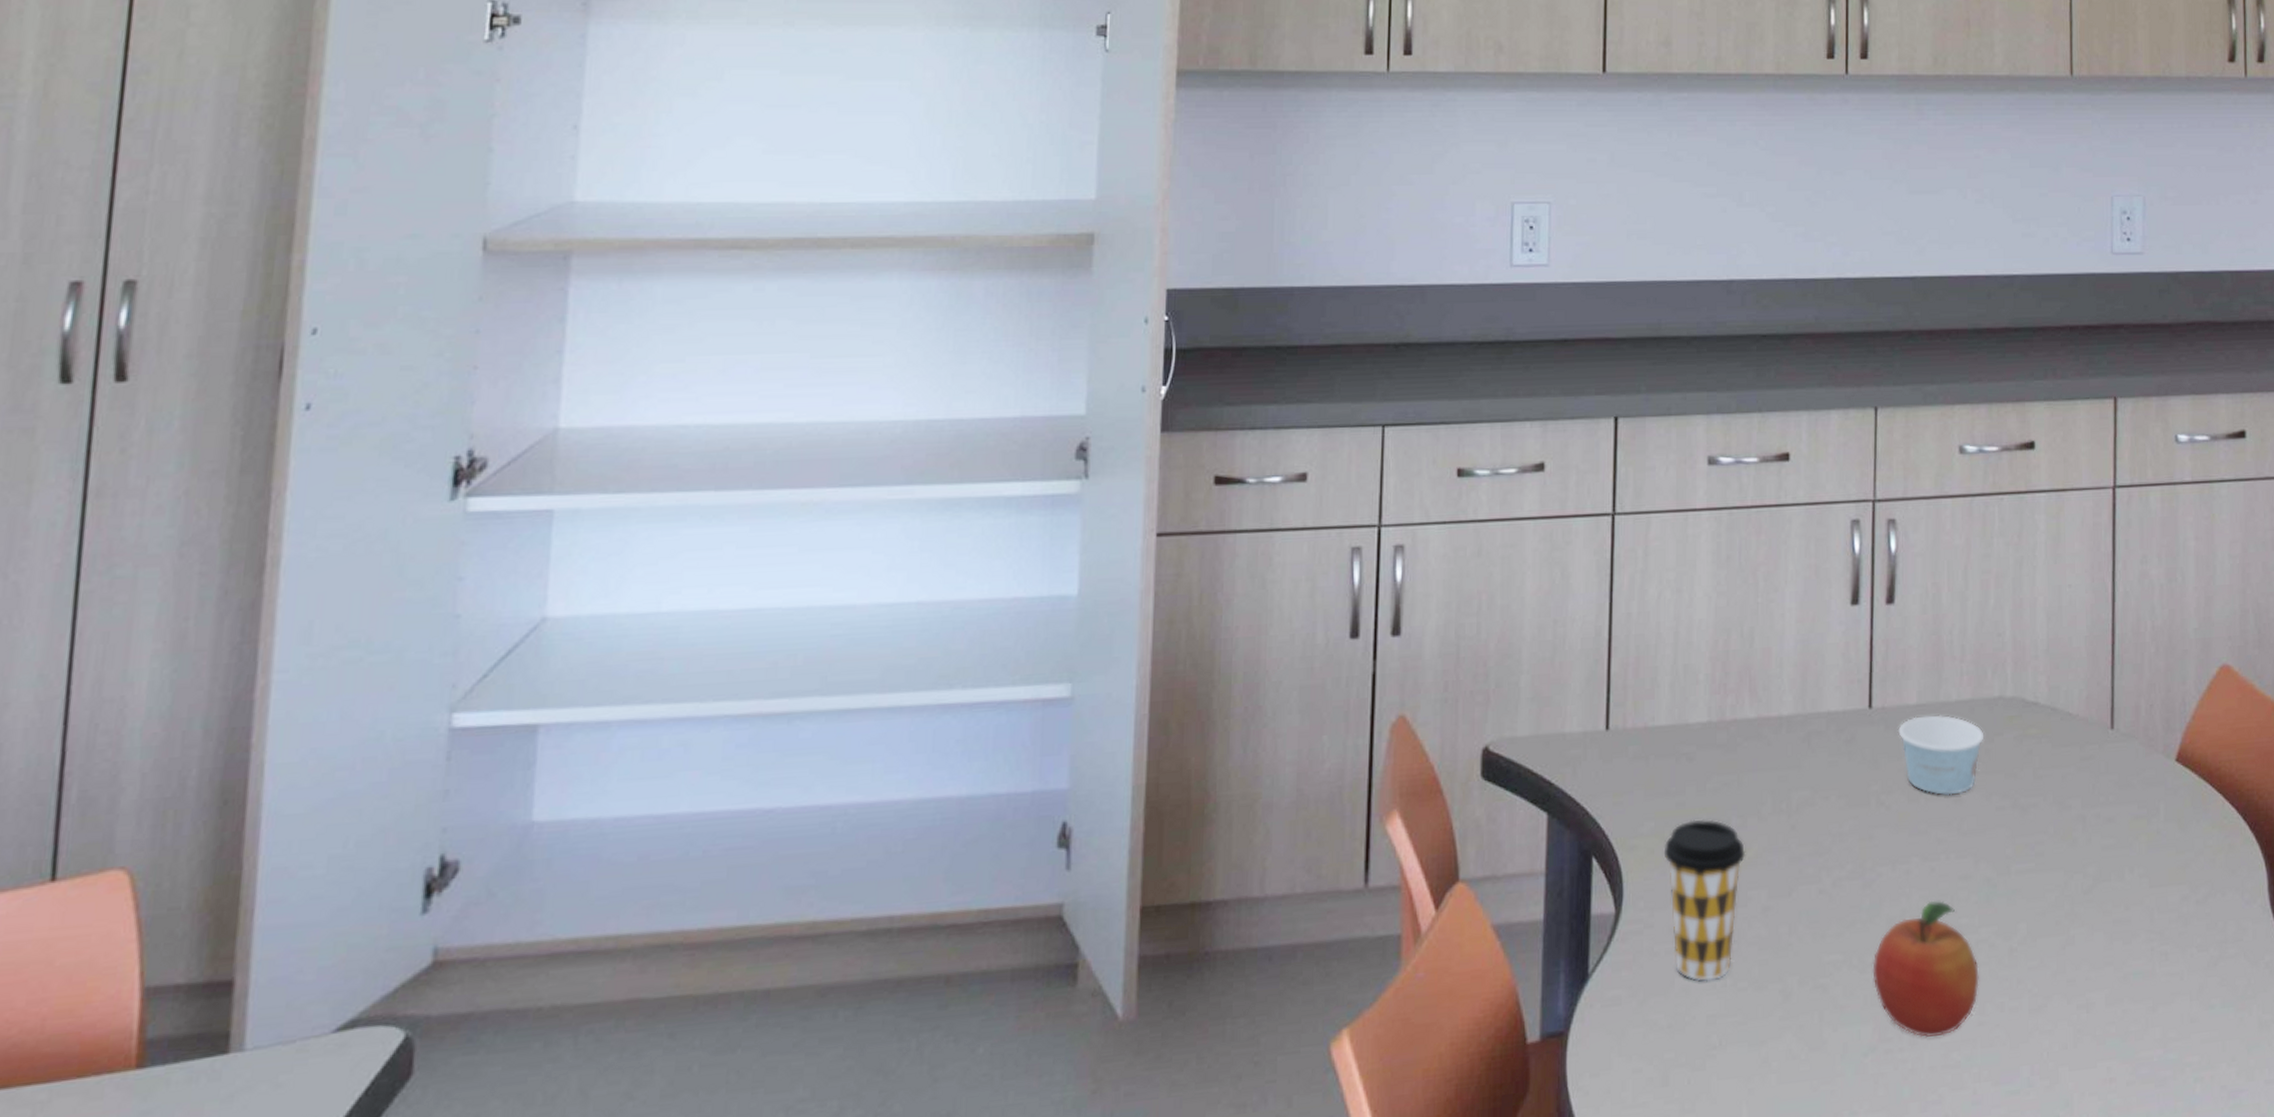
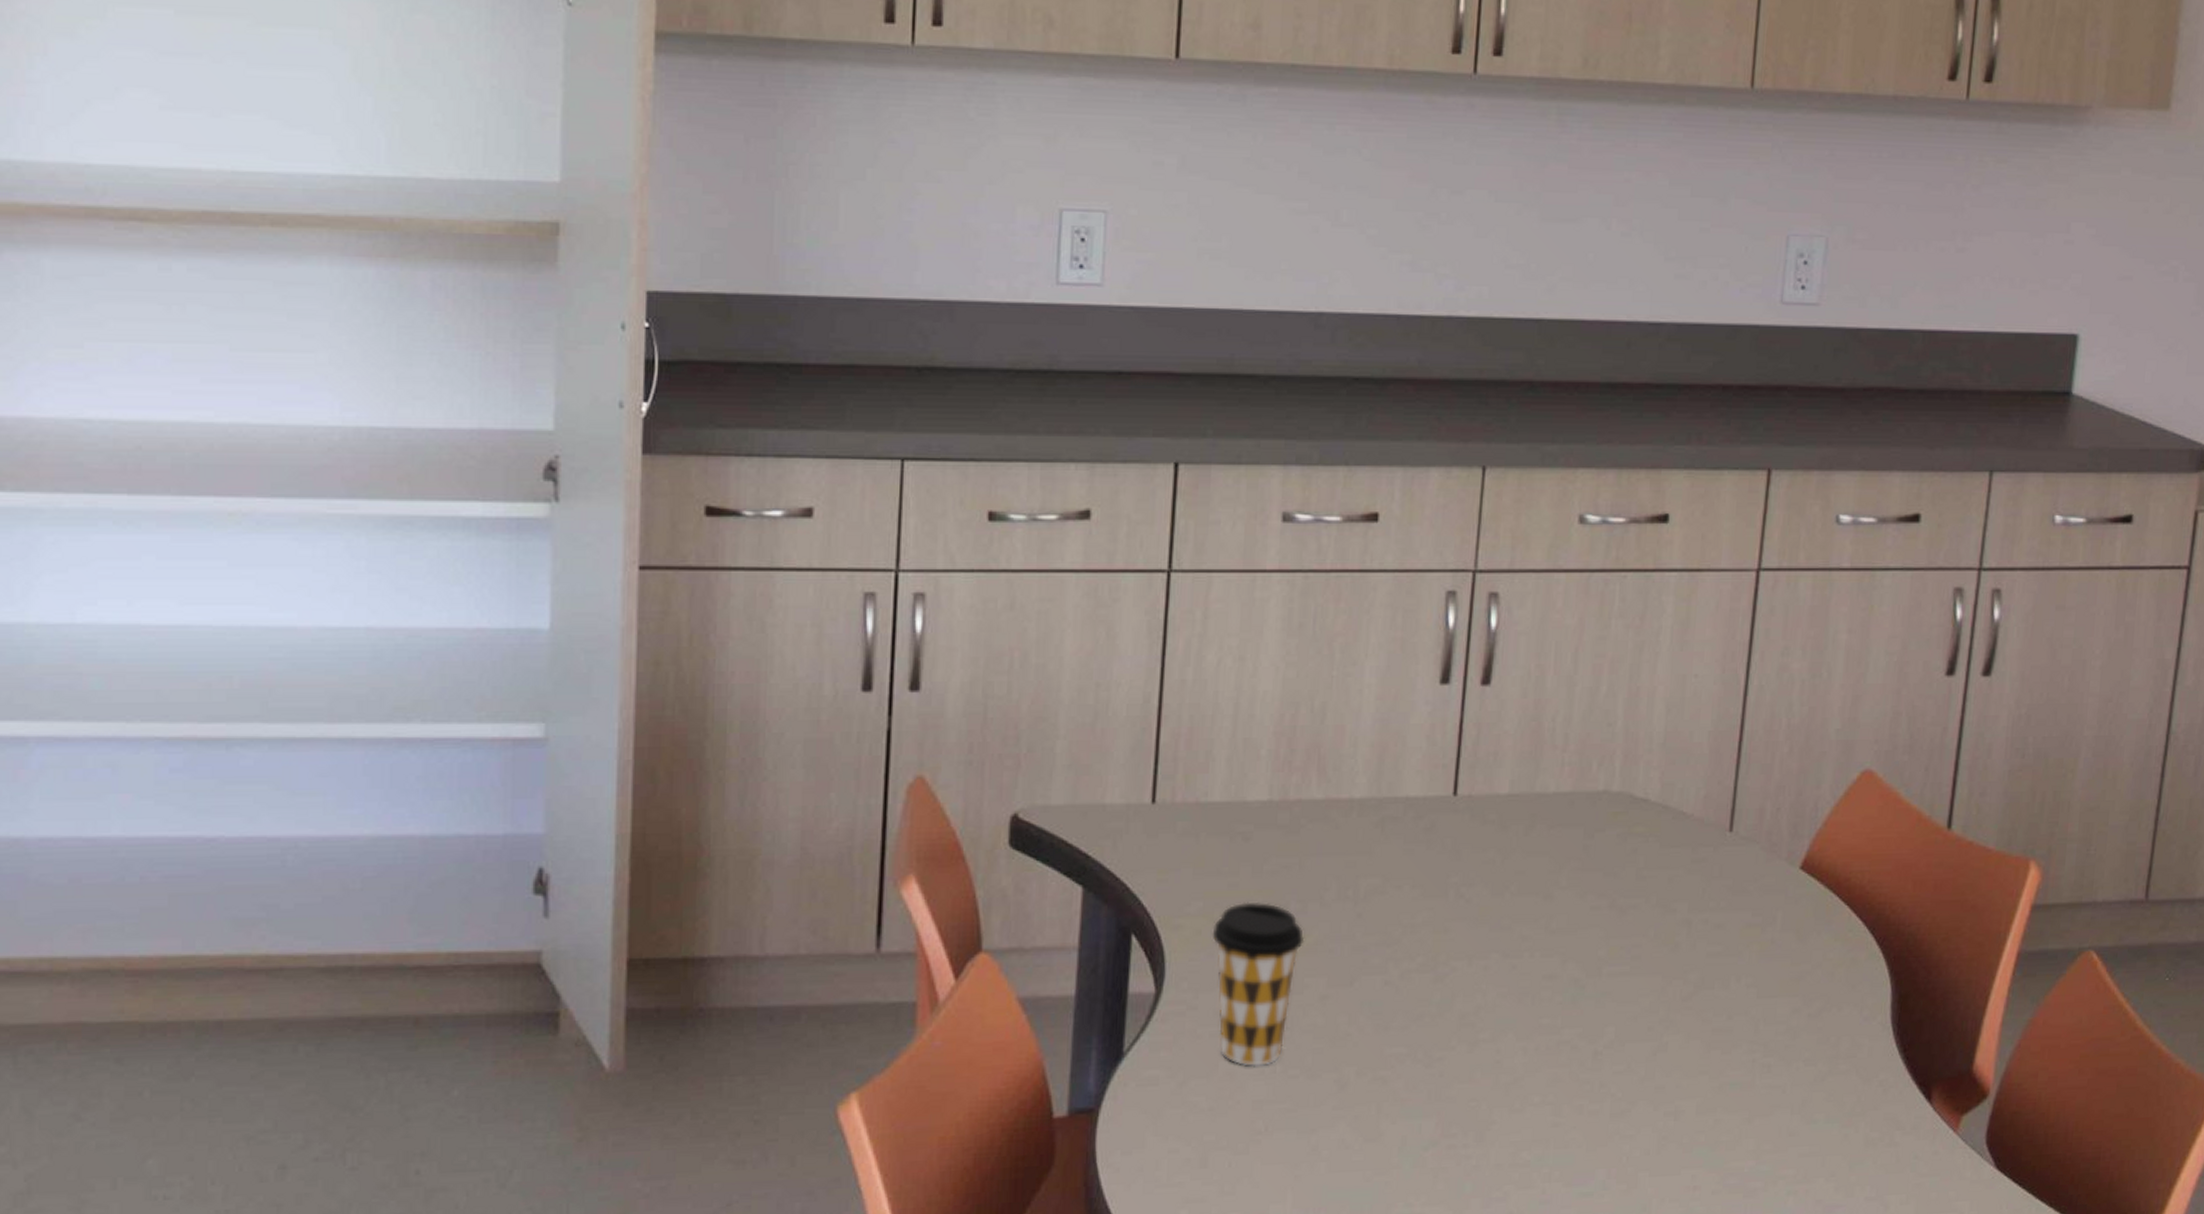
fruit: present [1872,900,1979,1038] -> none [1439,998,1558,1135]
paper cup: present [1898,714,1985,796] -> none [1485,806,1584,892]

